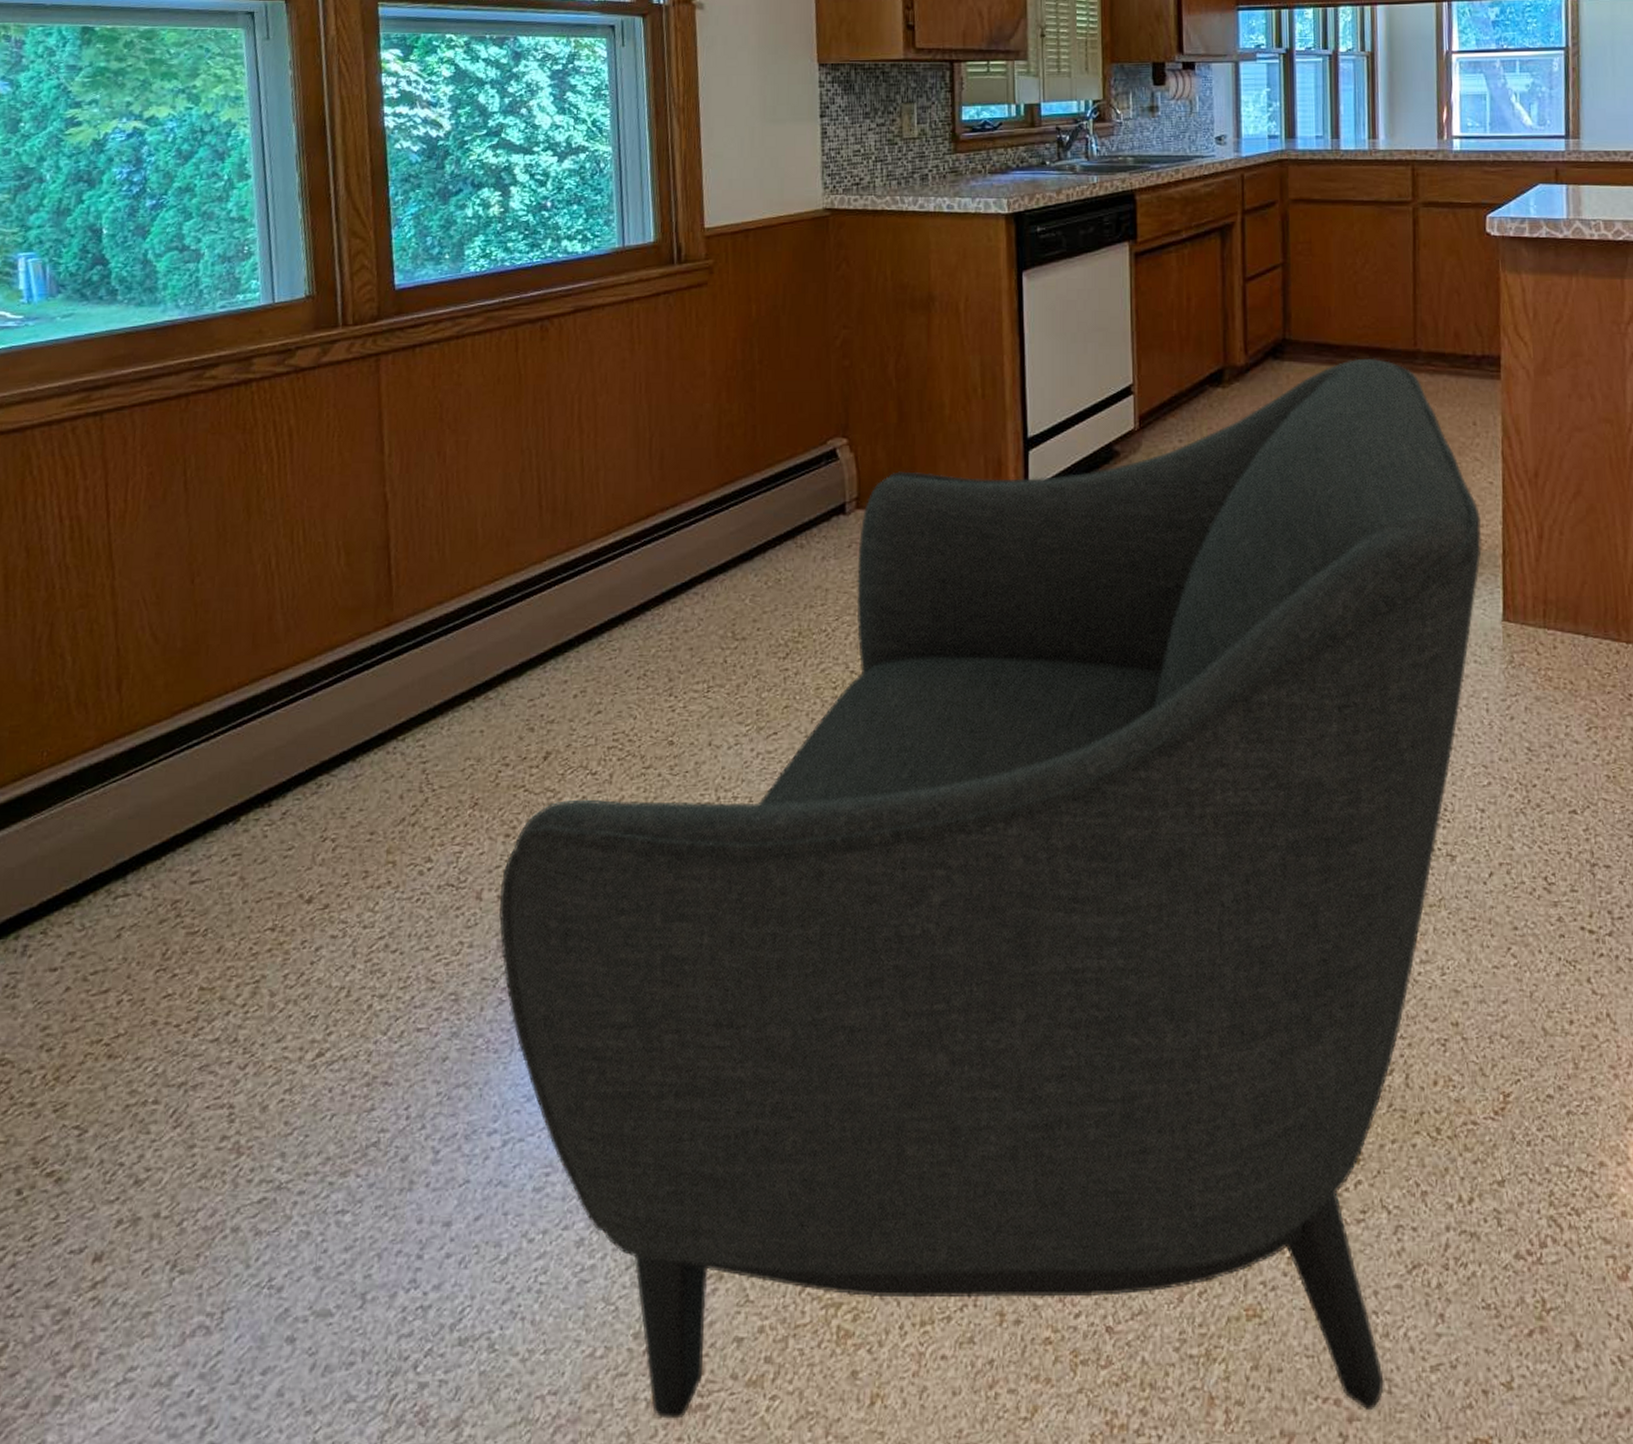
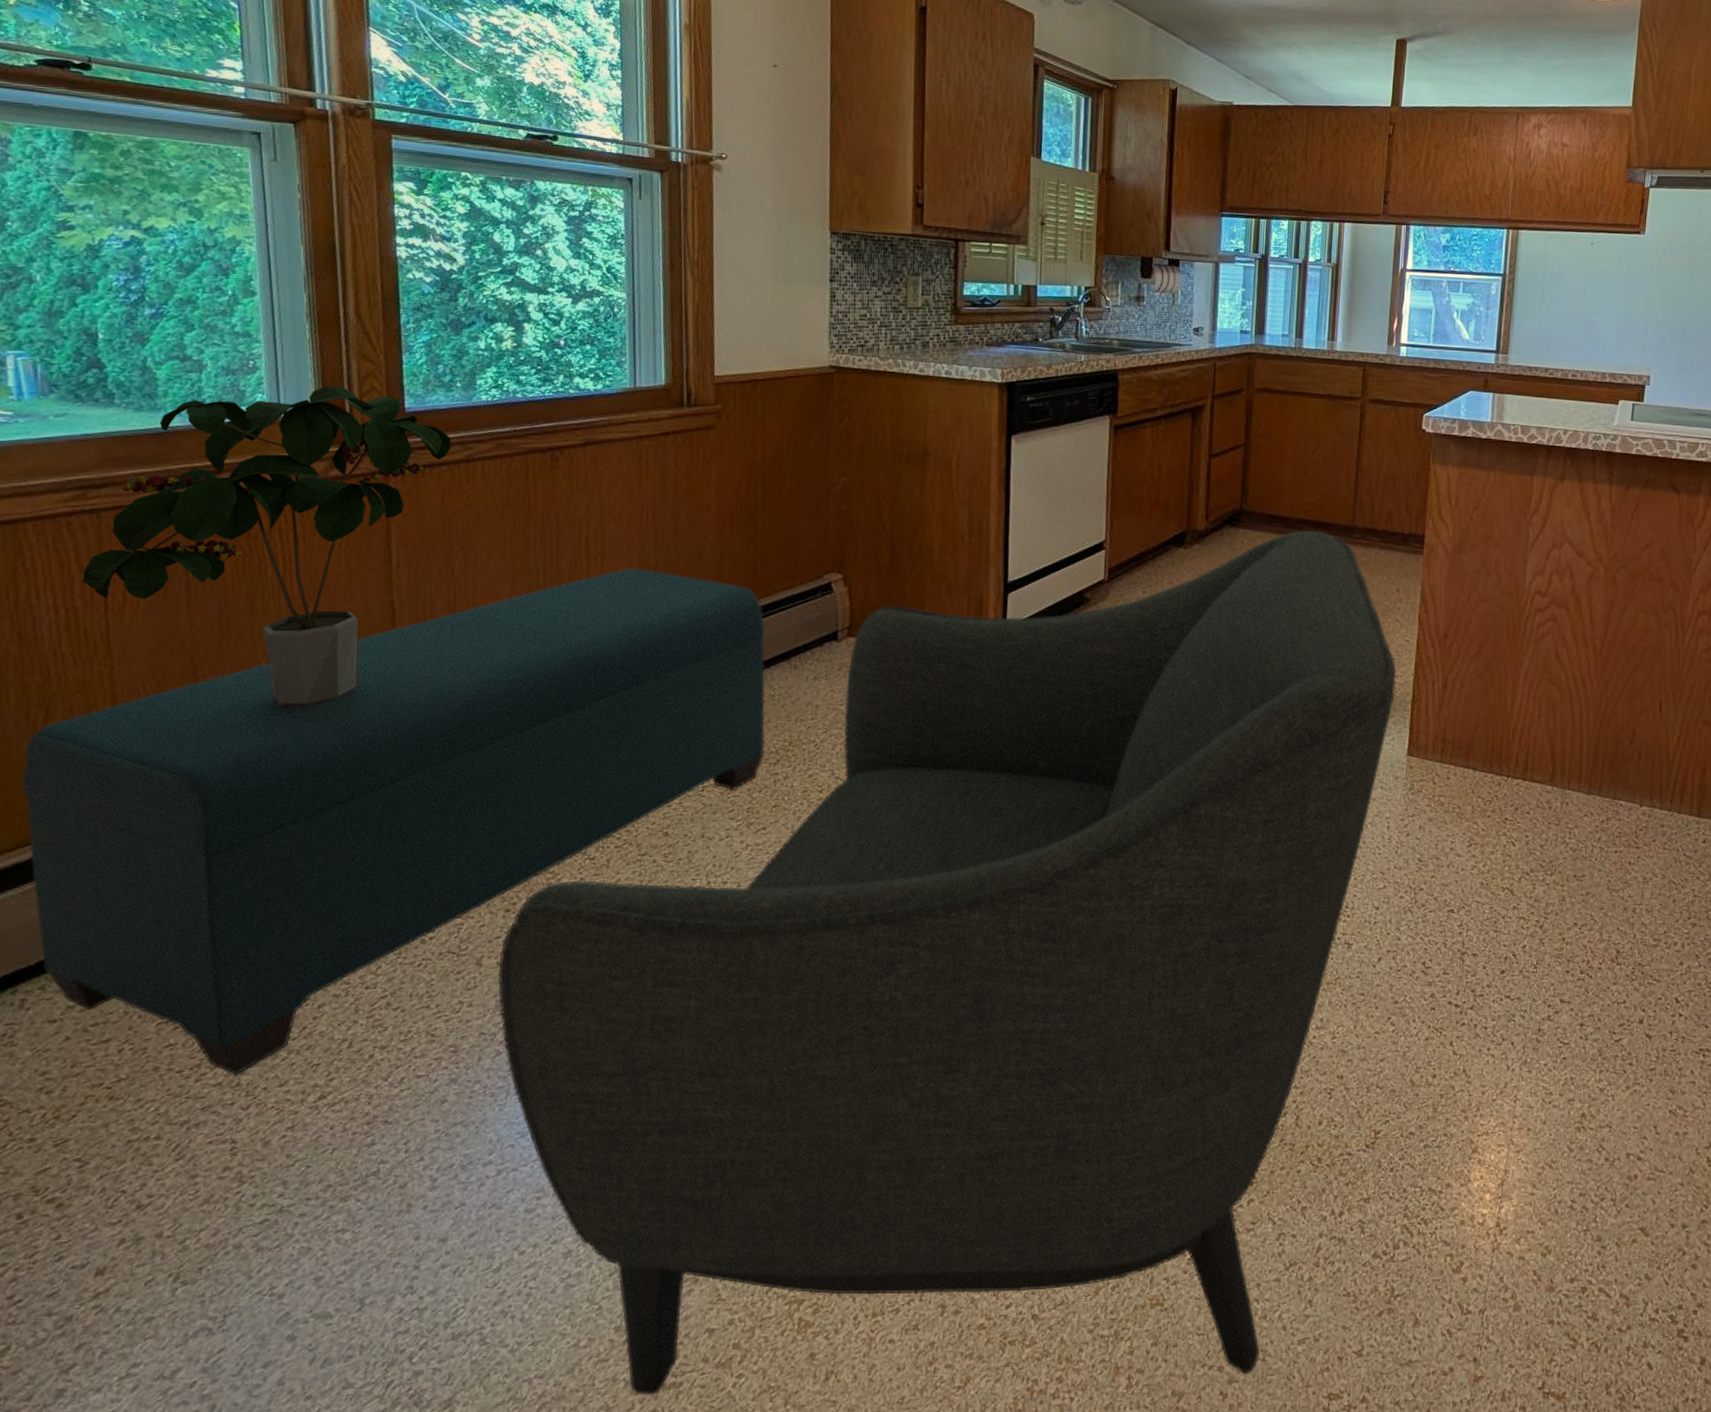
bench: none [27,443,773,1029] -> present [21,567,766,1075]
potted plant: none [86,266,442,611] -> present [82,385,452,704]

